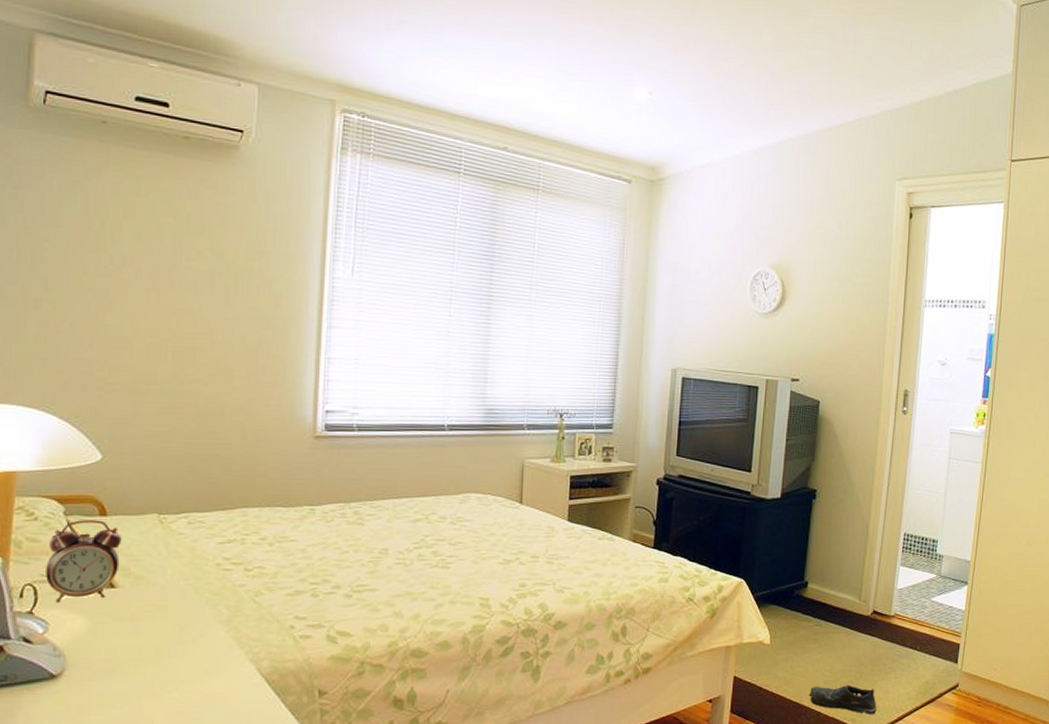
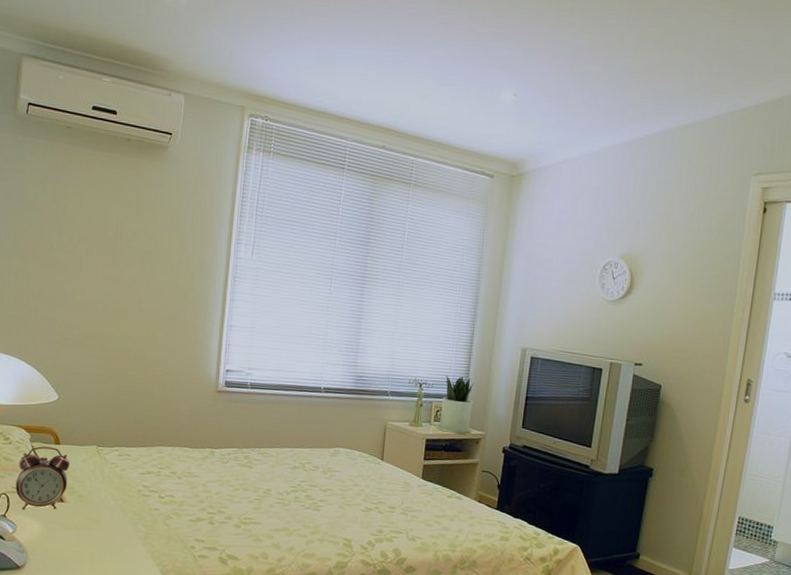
planter: none [581,403,622,467] -> present [436,375,474,434]

